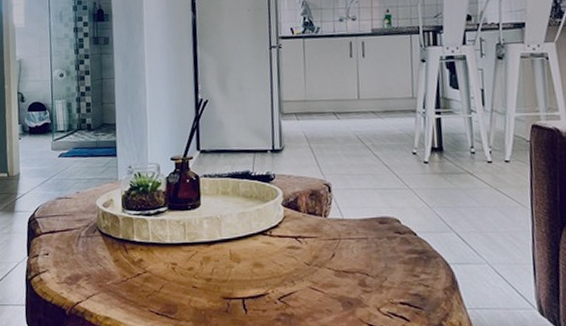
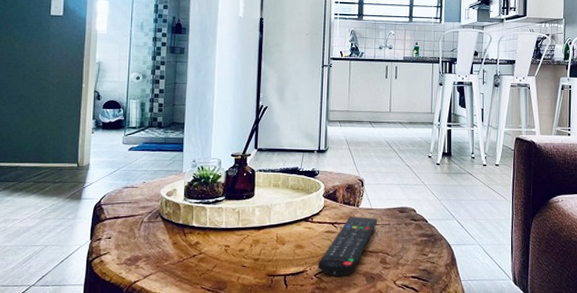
remote control: none [281,228,352,302] -> present [318,216,378,277]

